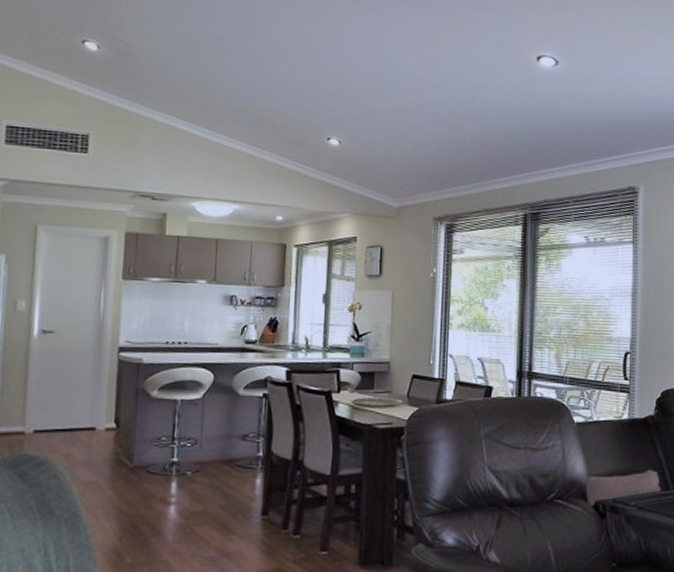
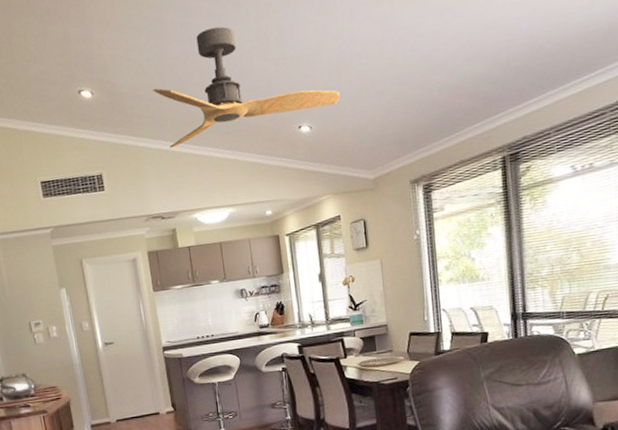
ceiling fan: none [172,19,375,127] -> present [153,26,340,148]

